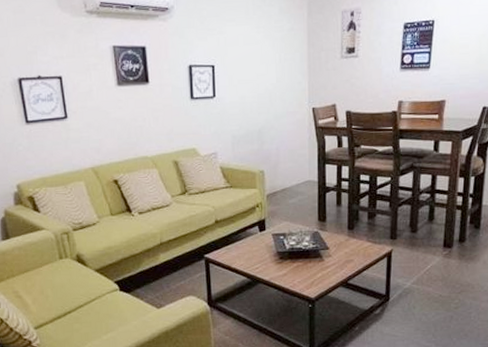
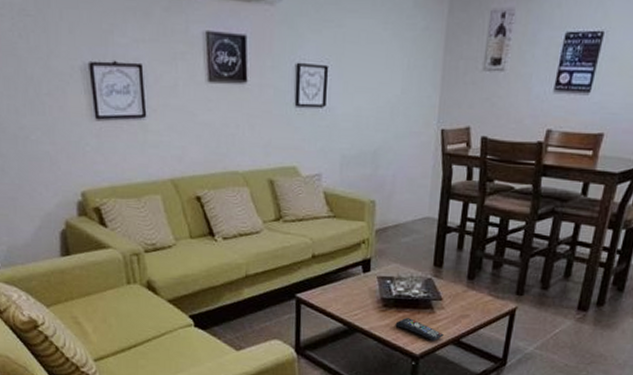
remote control: none [291,267,333,286] -> present [395,318,444,342]

